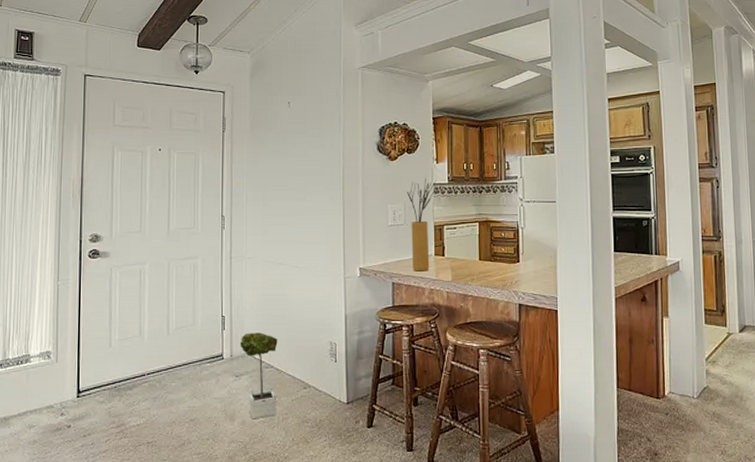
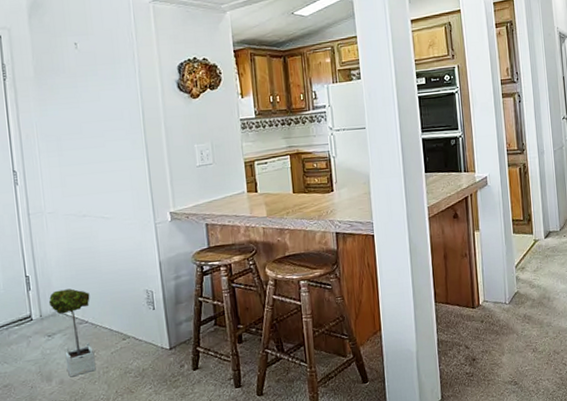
vase: present [407,178,436,272] -> none [213,114,243,211]

